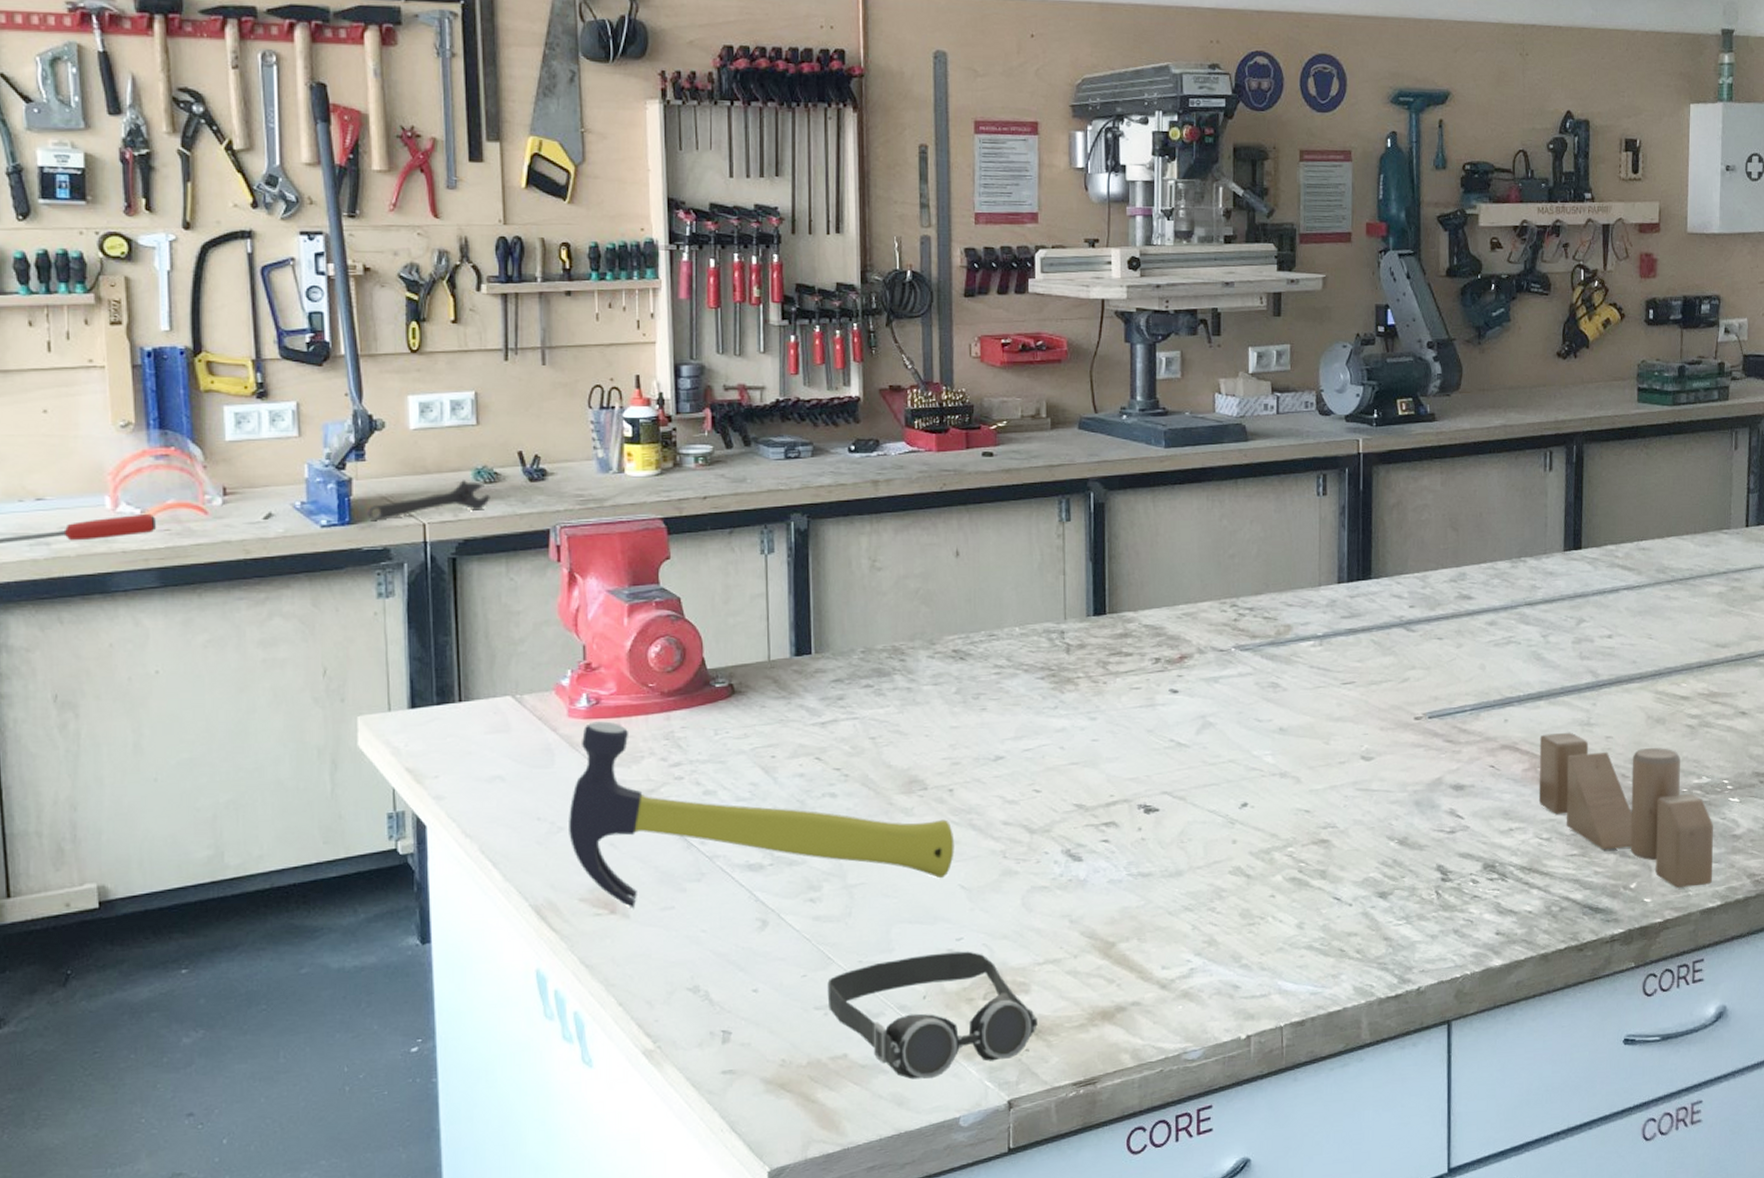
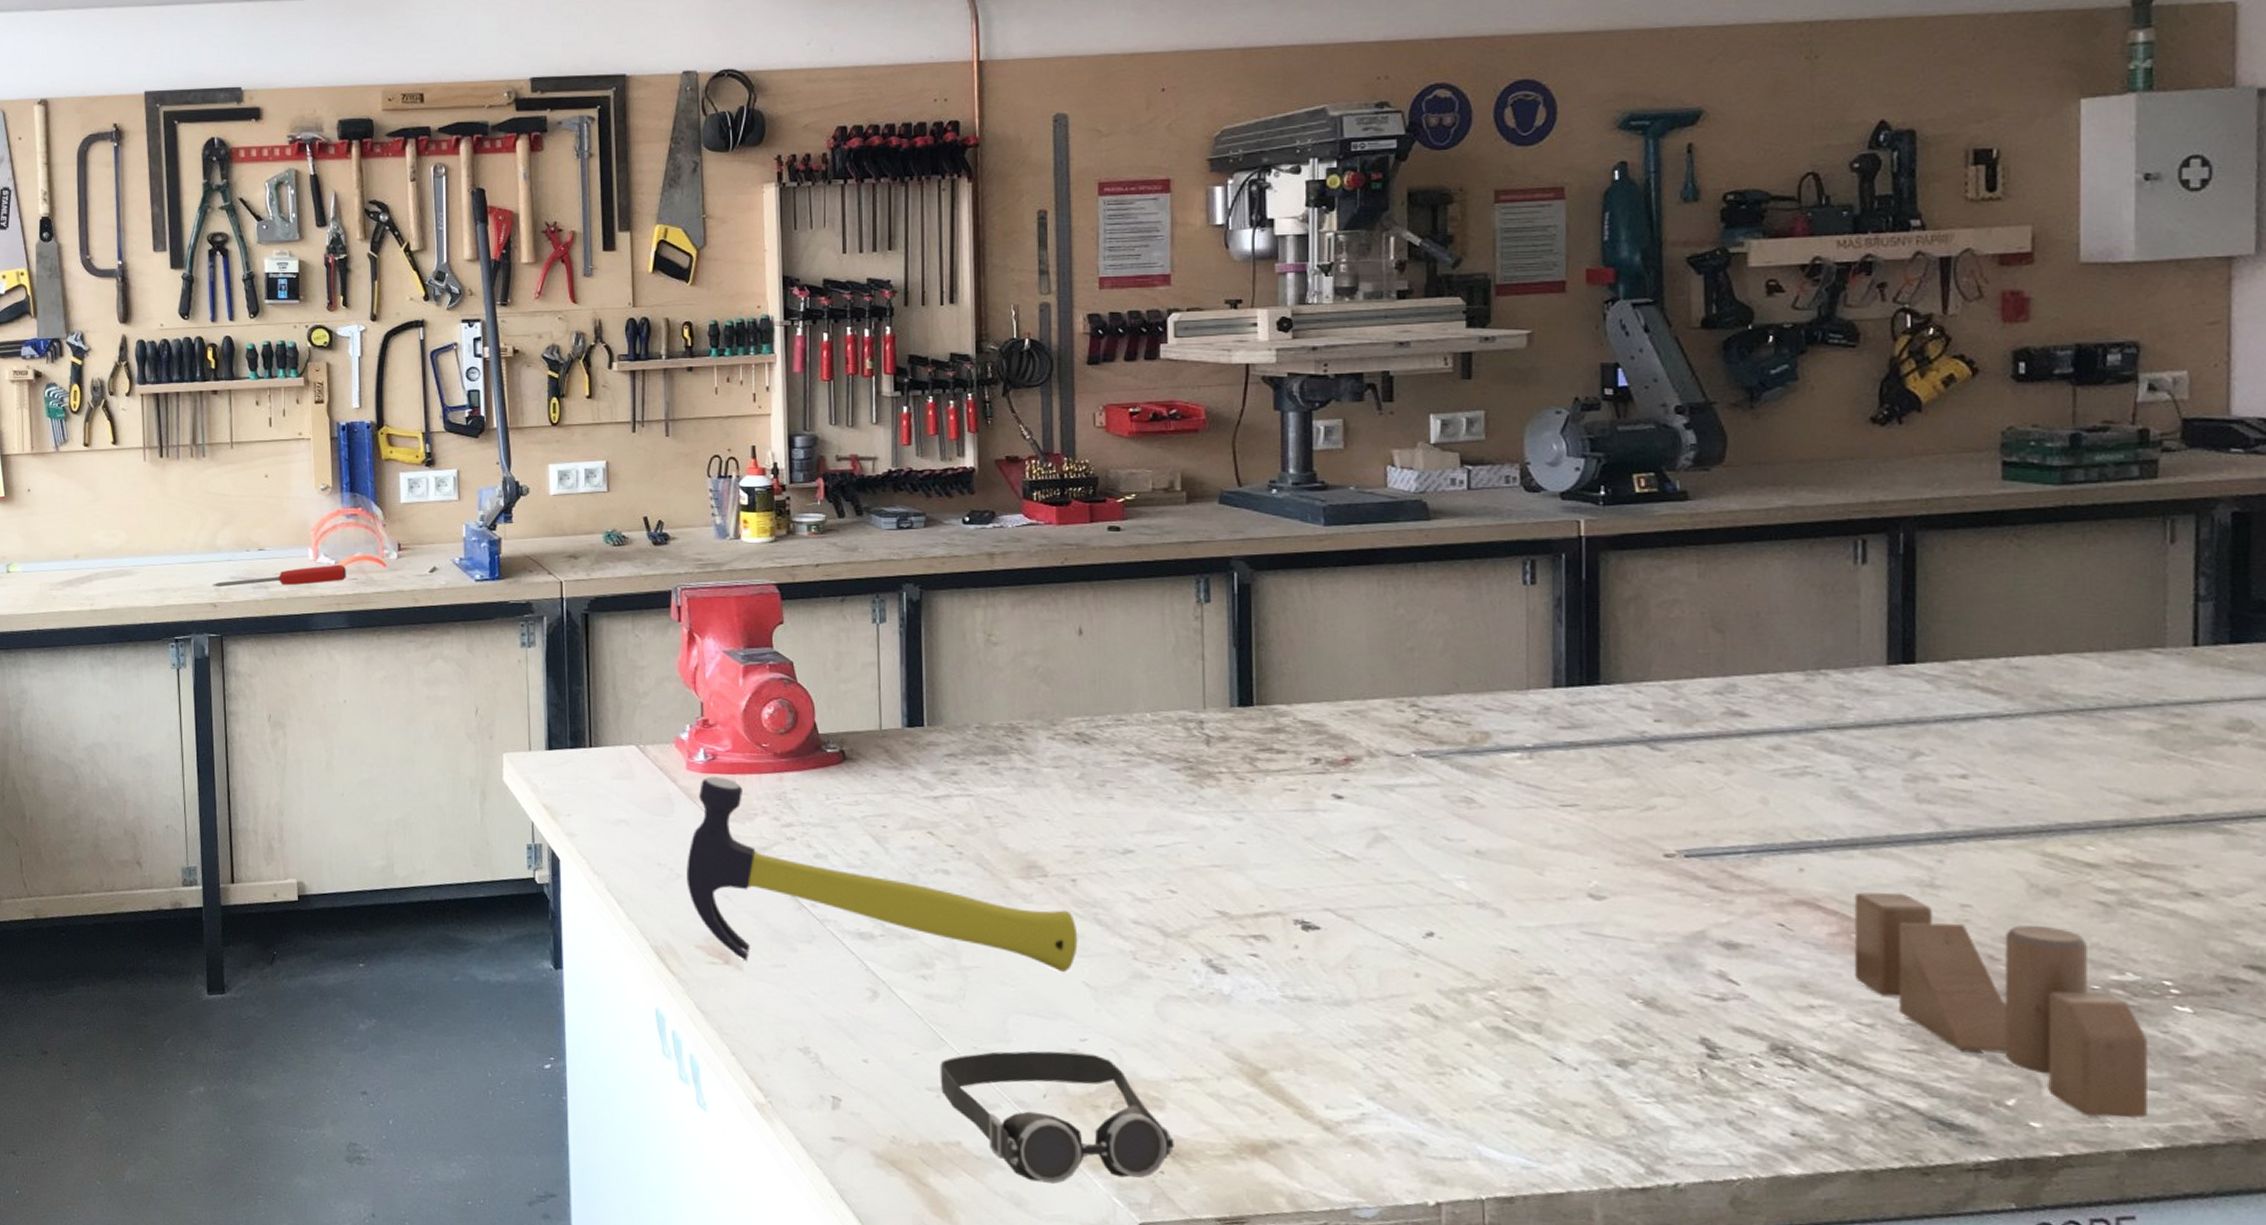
wrench: present [368,480,490,521] -> none [514,542,619,578]

